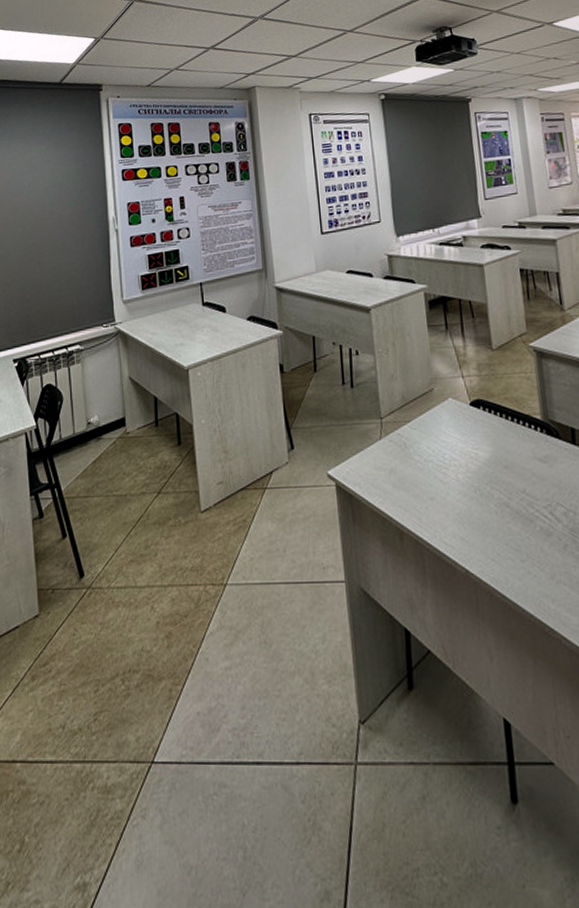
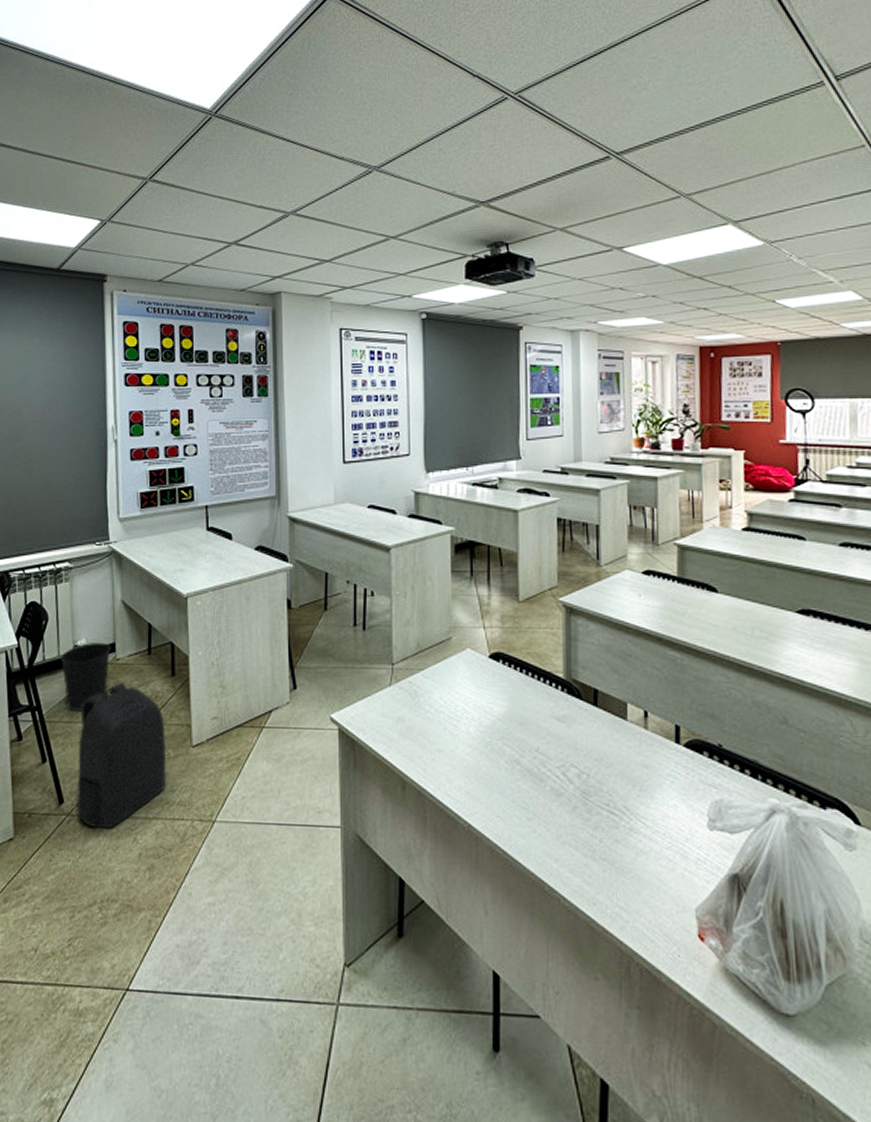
wastebasket: none [76,418,122,486] -> present [61,643,111,711]
backpack: none [95,454,178,600] -> present [77,682,166,829]

